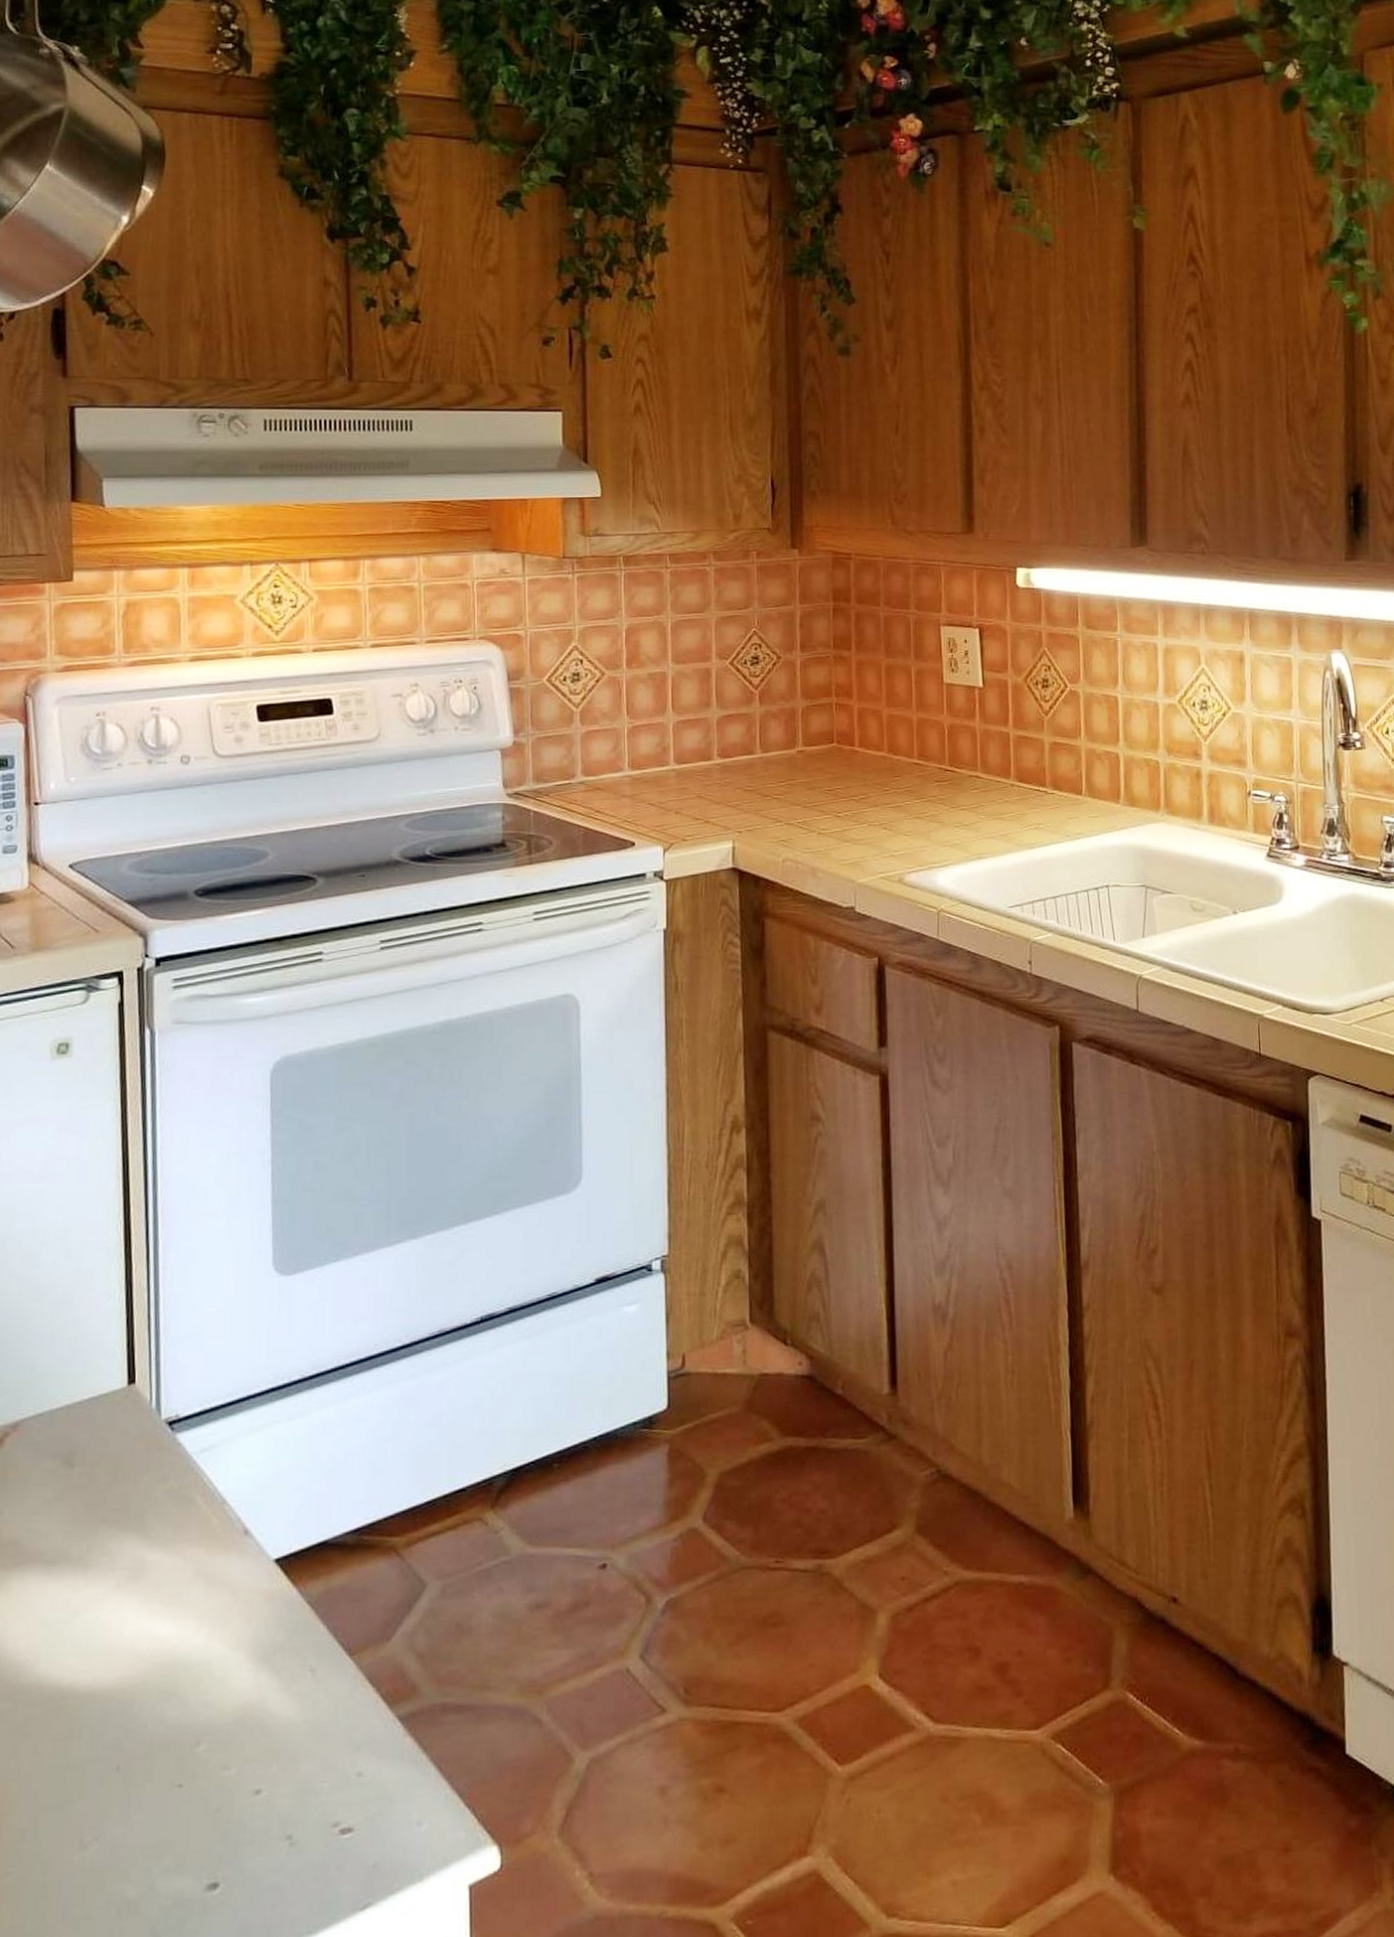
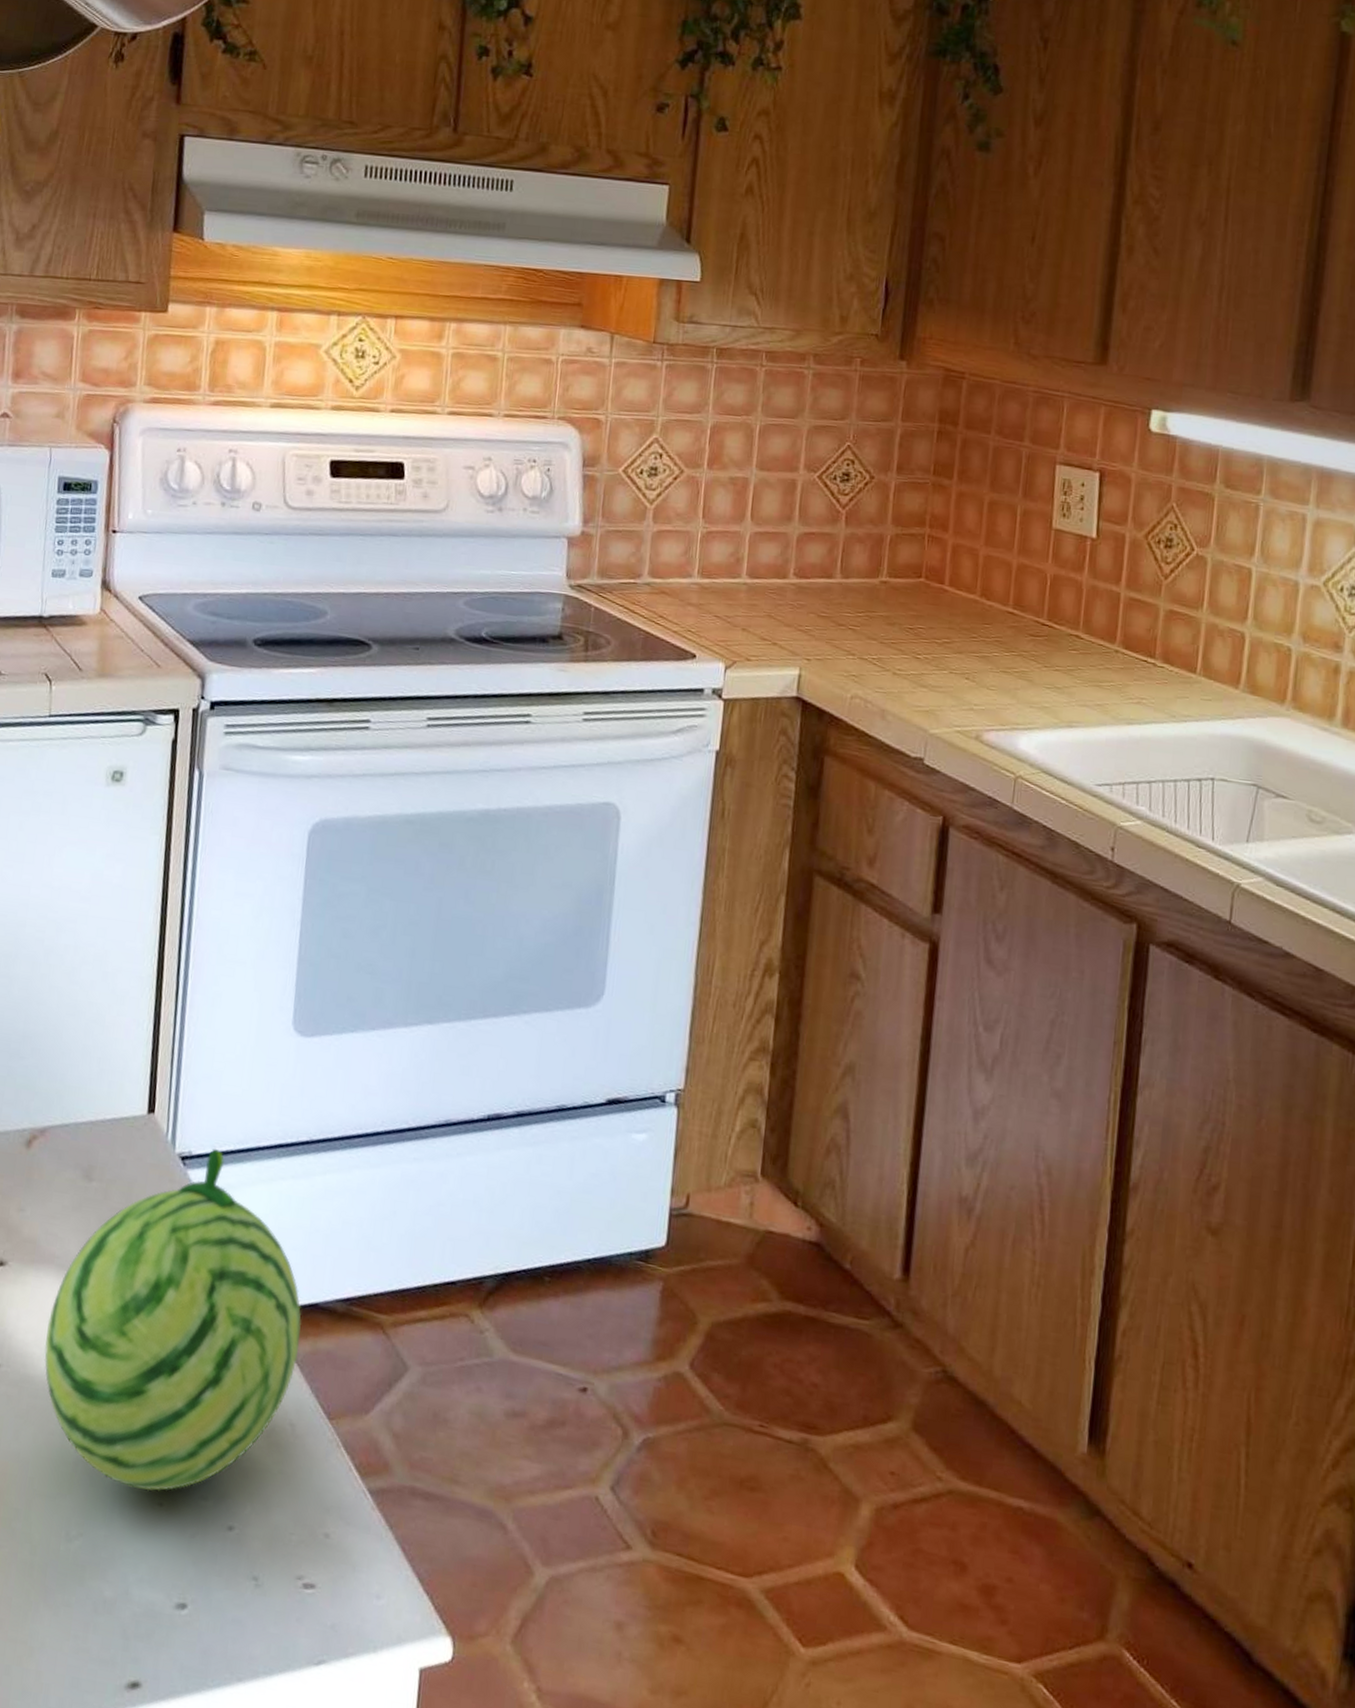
fruit: none [37,1407,312,1776] -> present [44,1149,302,1492]

